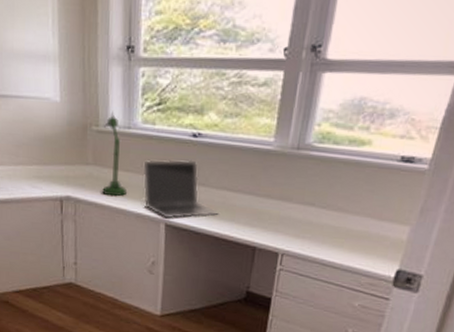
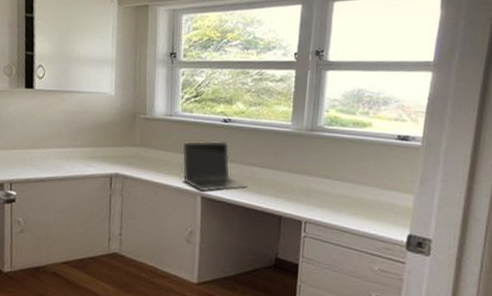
desk lamp: present [101,111,127,197] -> none [146,102,168,173]

